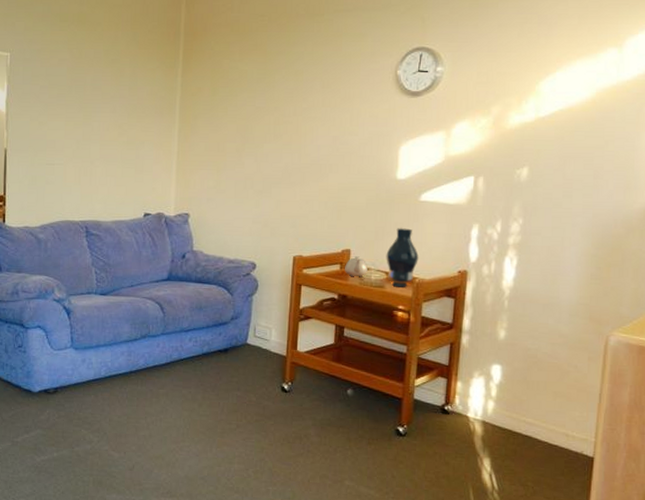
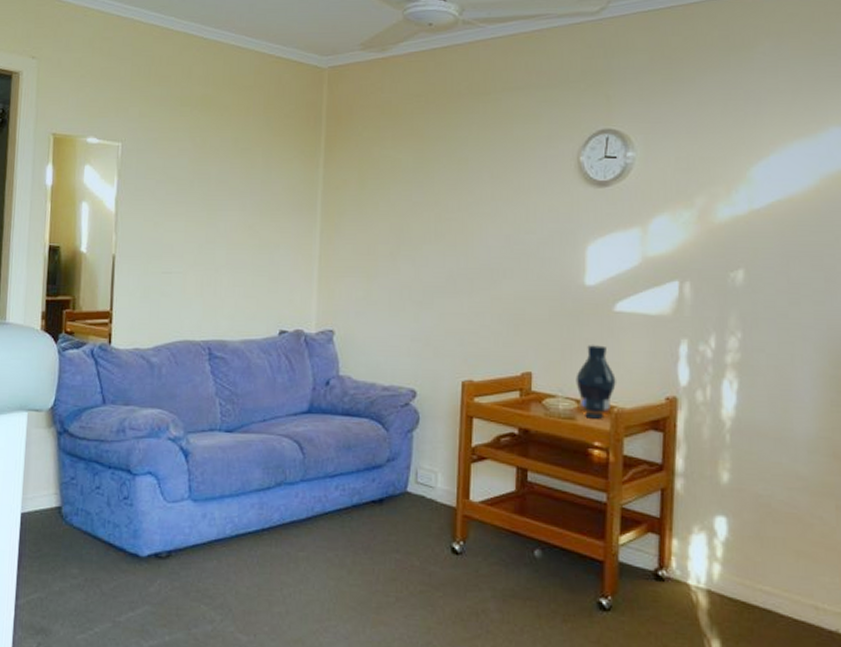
teapot: present [345,256,369,278] -> none [526,380,555,407]

